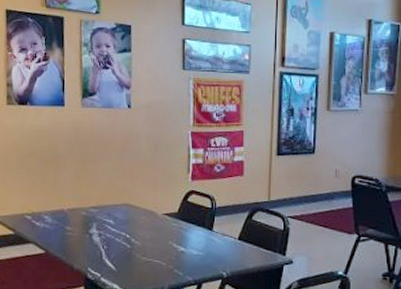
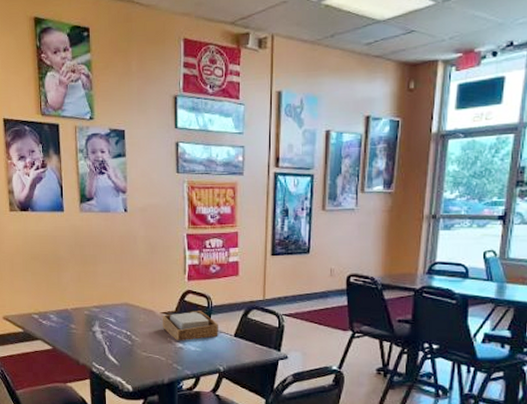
napkin holder: none [163,212,222,245] -> present [162,311,218,341]

